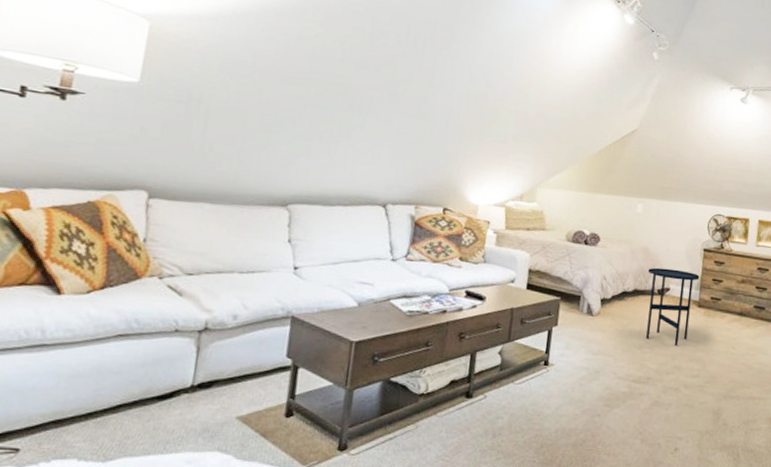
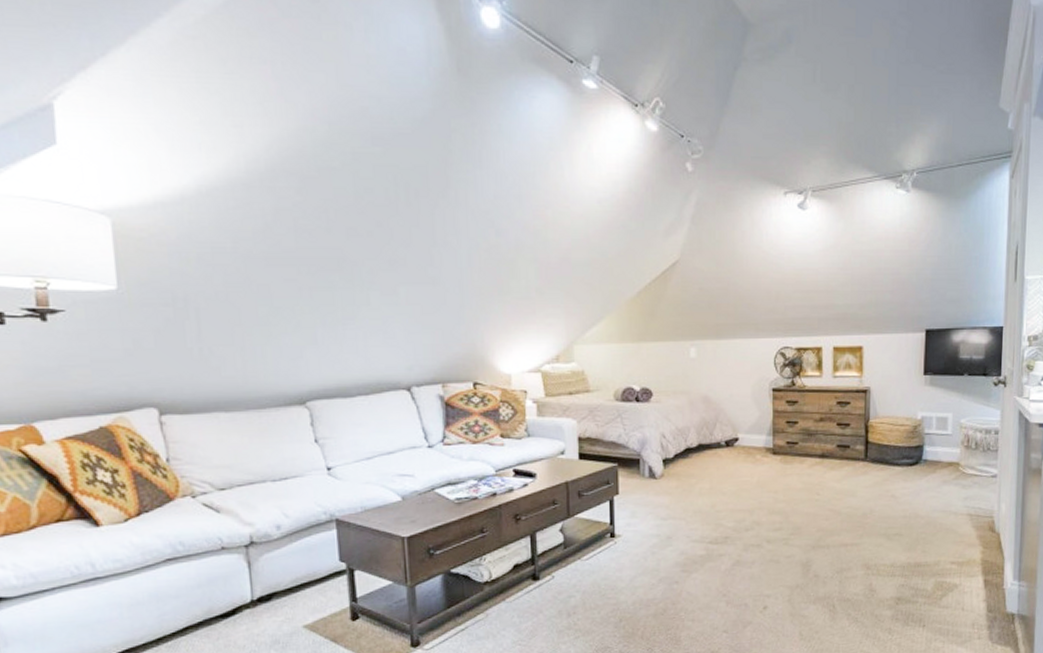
side table: present [646,267,700,345] -> none [711,416,771,499]

